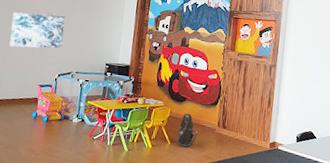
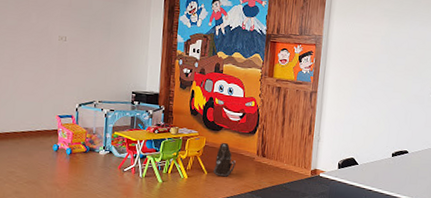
wall art: present [9,12,65,49] -> none [18,35,82,76]

